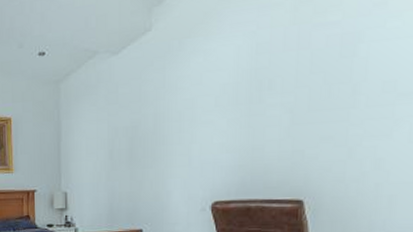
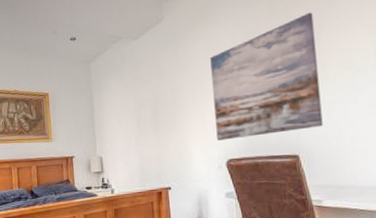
wall art: none [203,17,351,179] -> present [210,12,323,141]

